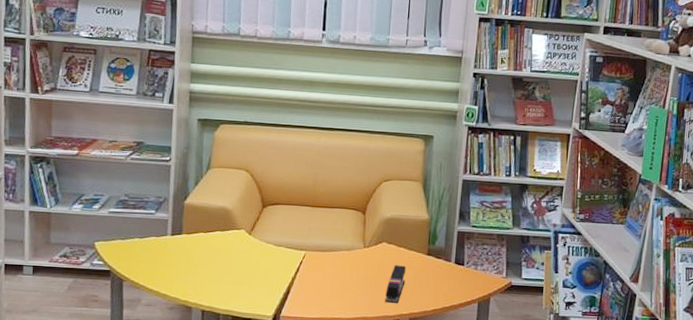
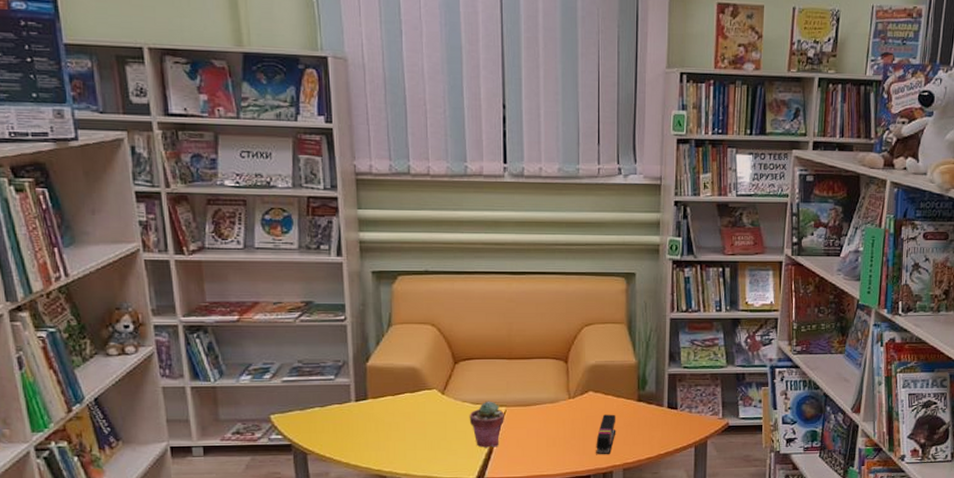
potted succulent: none [271,244,304,288] -> present [469,401,504,448]

